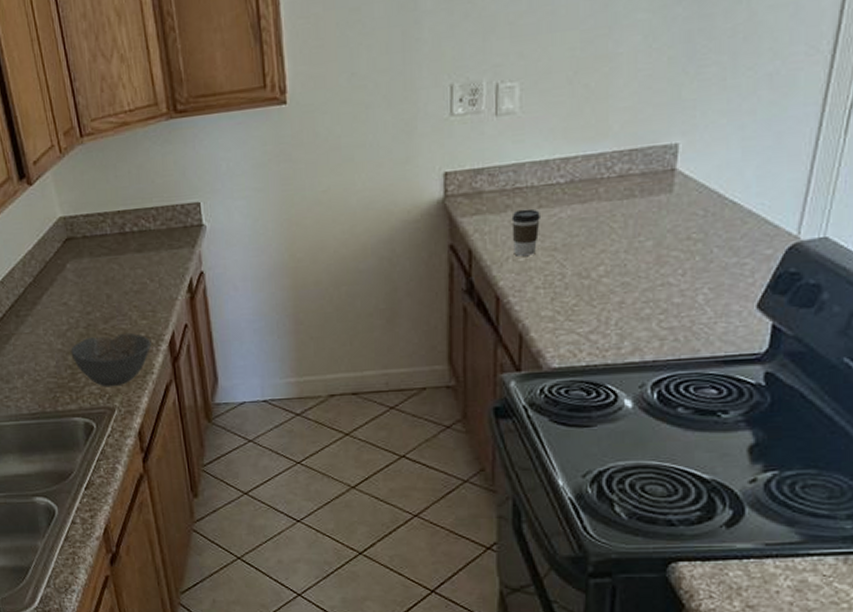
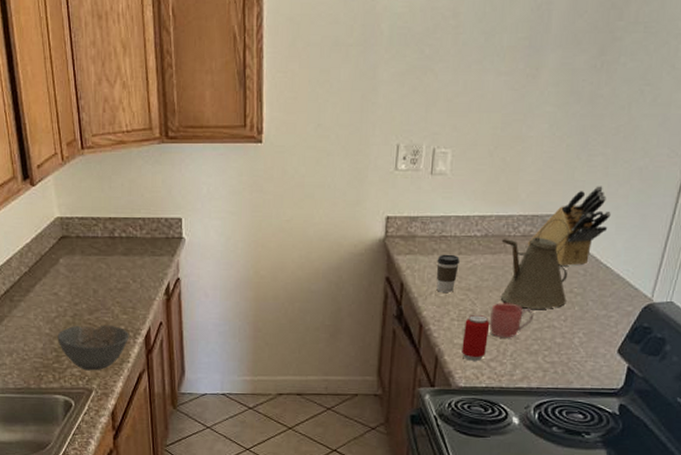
beverage can: none [552,278,586,335] -> present [462,314,490,361]
mug: none [584,260,642,304] -> present [489,303,534,338]
kettle: none [592,149,683,266] -> present [500,218,570,310]
knife block: none [625,102,734,208] -> present [527,186,611,266]

